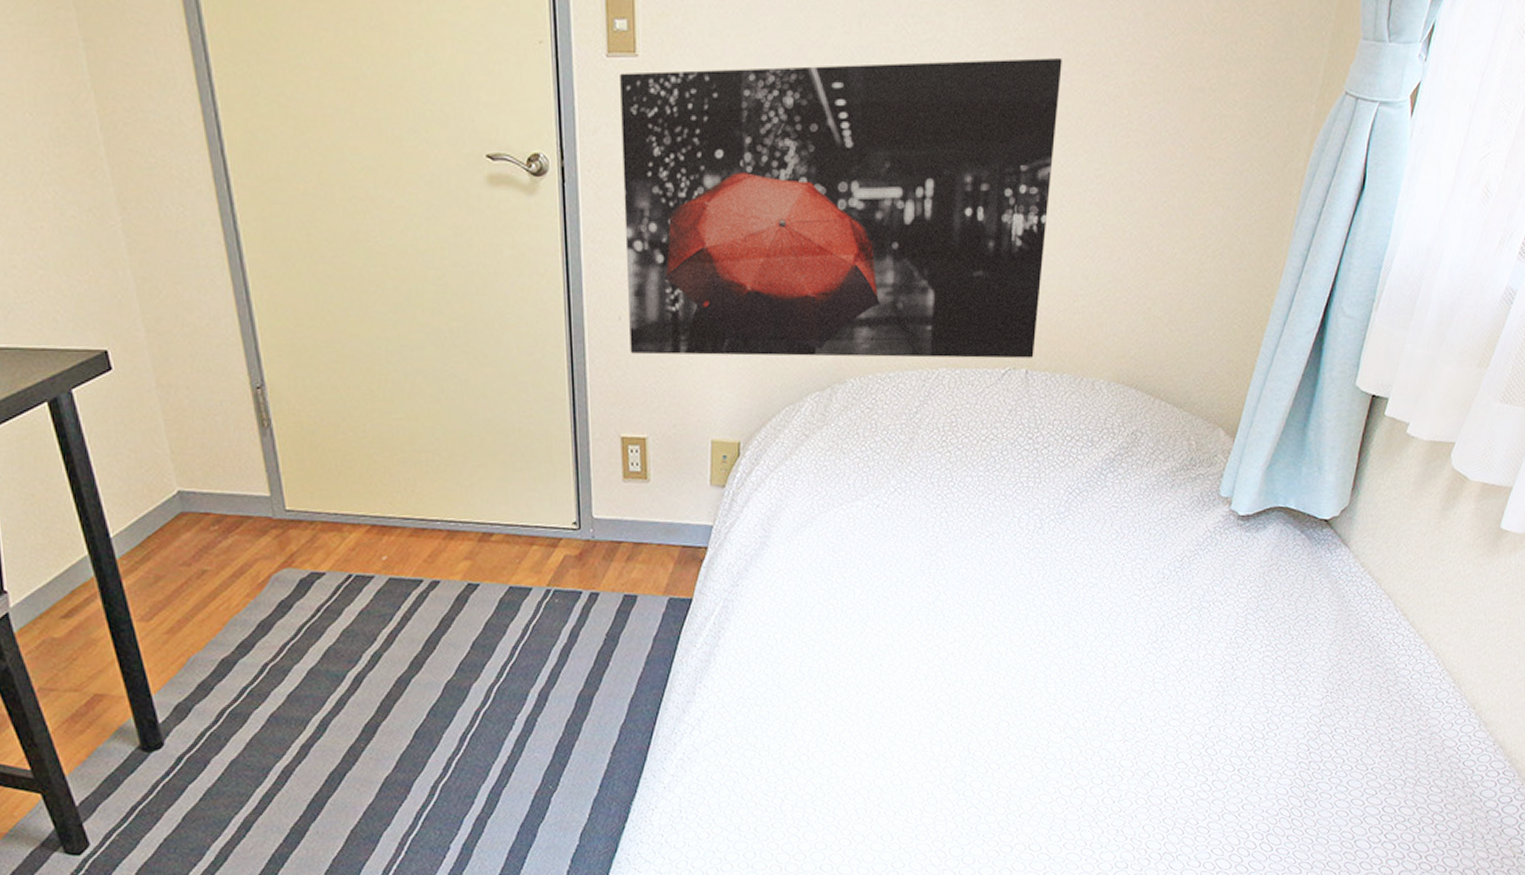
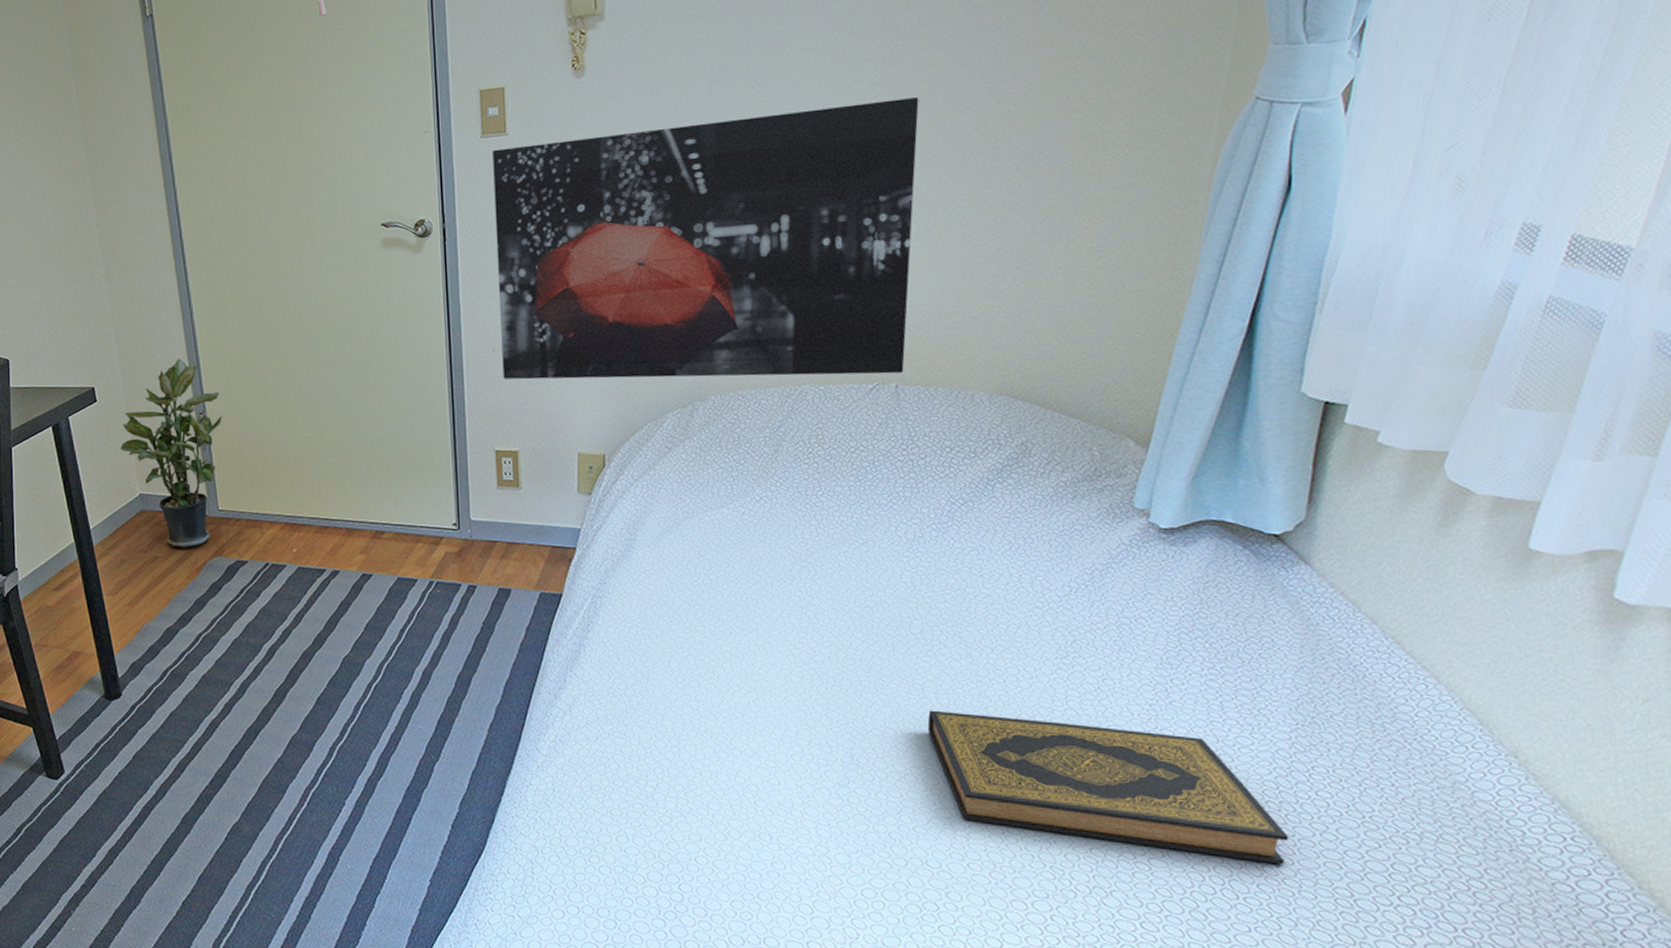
potted plant: none [149,315,288,559] -> present [121,358,223,548]
hardback book: none [1036,699,1313,817] -> present [927,710,1289,865]

